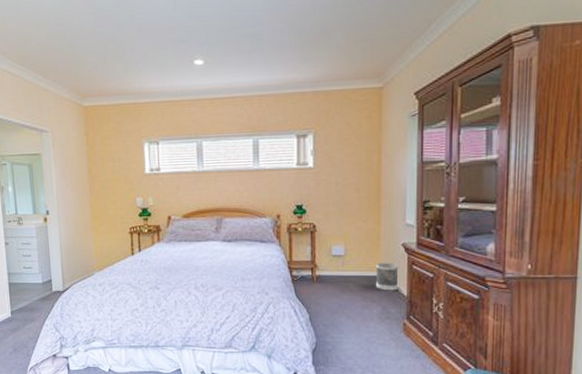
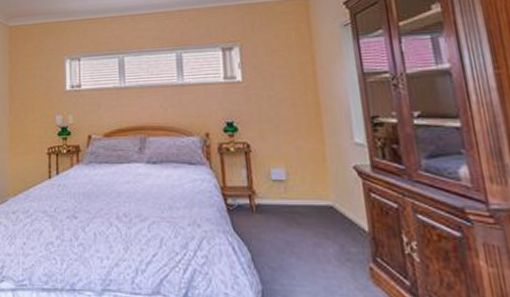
wastebasket: present [376,262,399,291] -> none [326,189,357,225]

